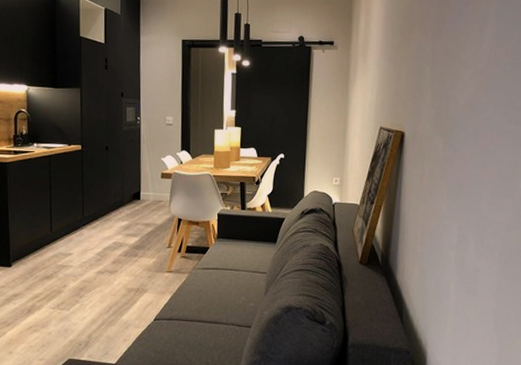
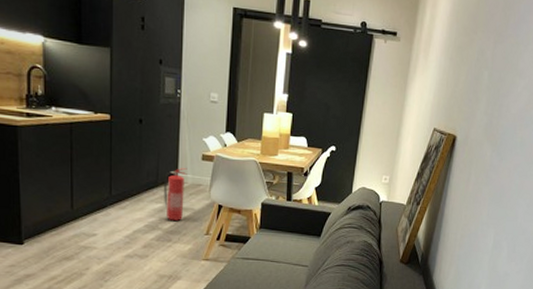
fire extinguisher: none [129,187,149,237] -> present [164,168,187,222]

